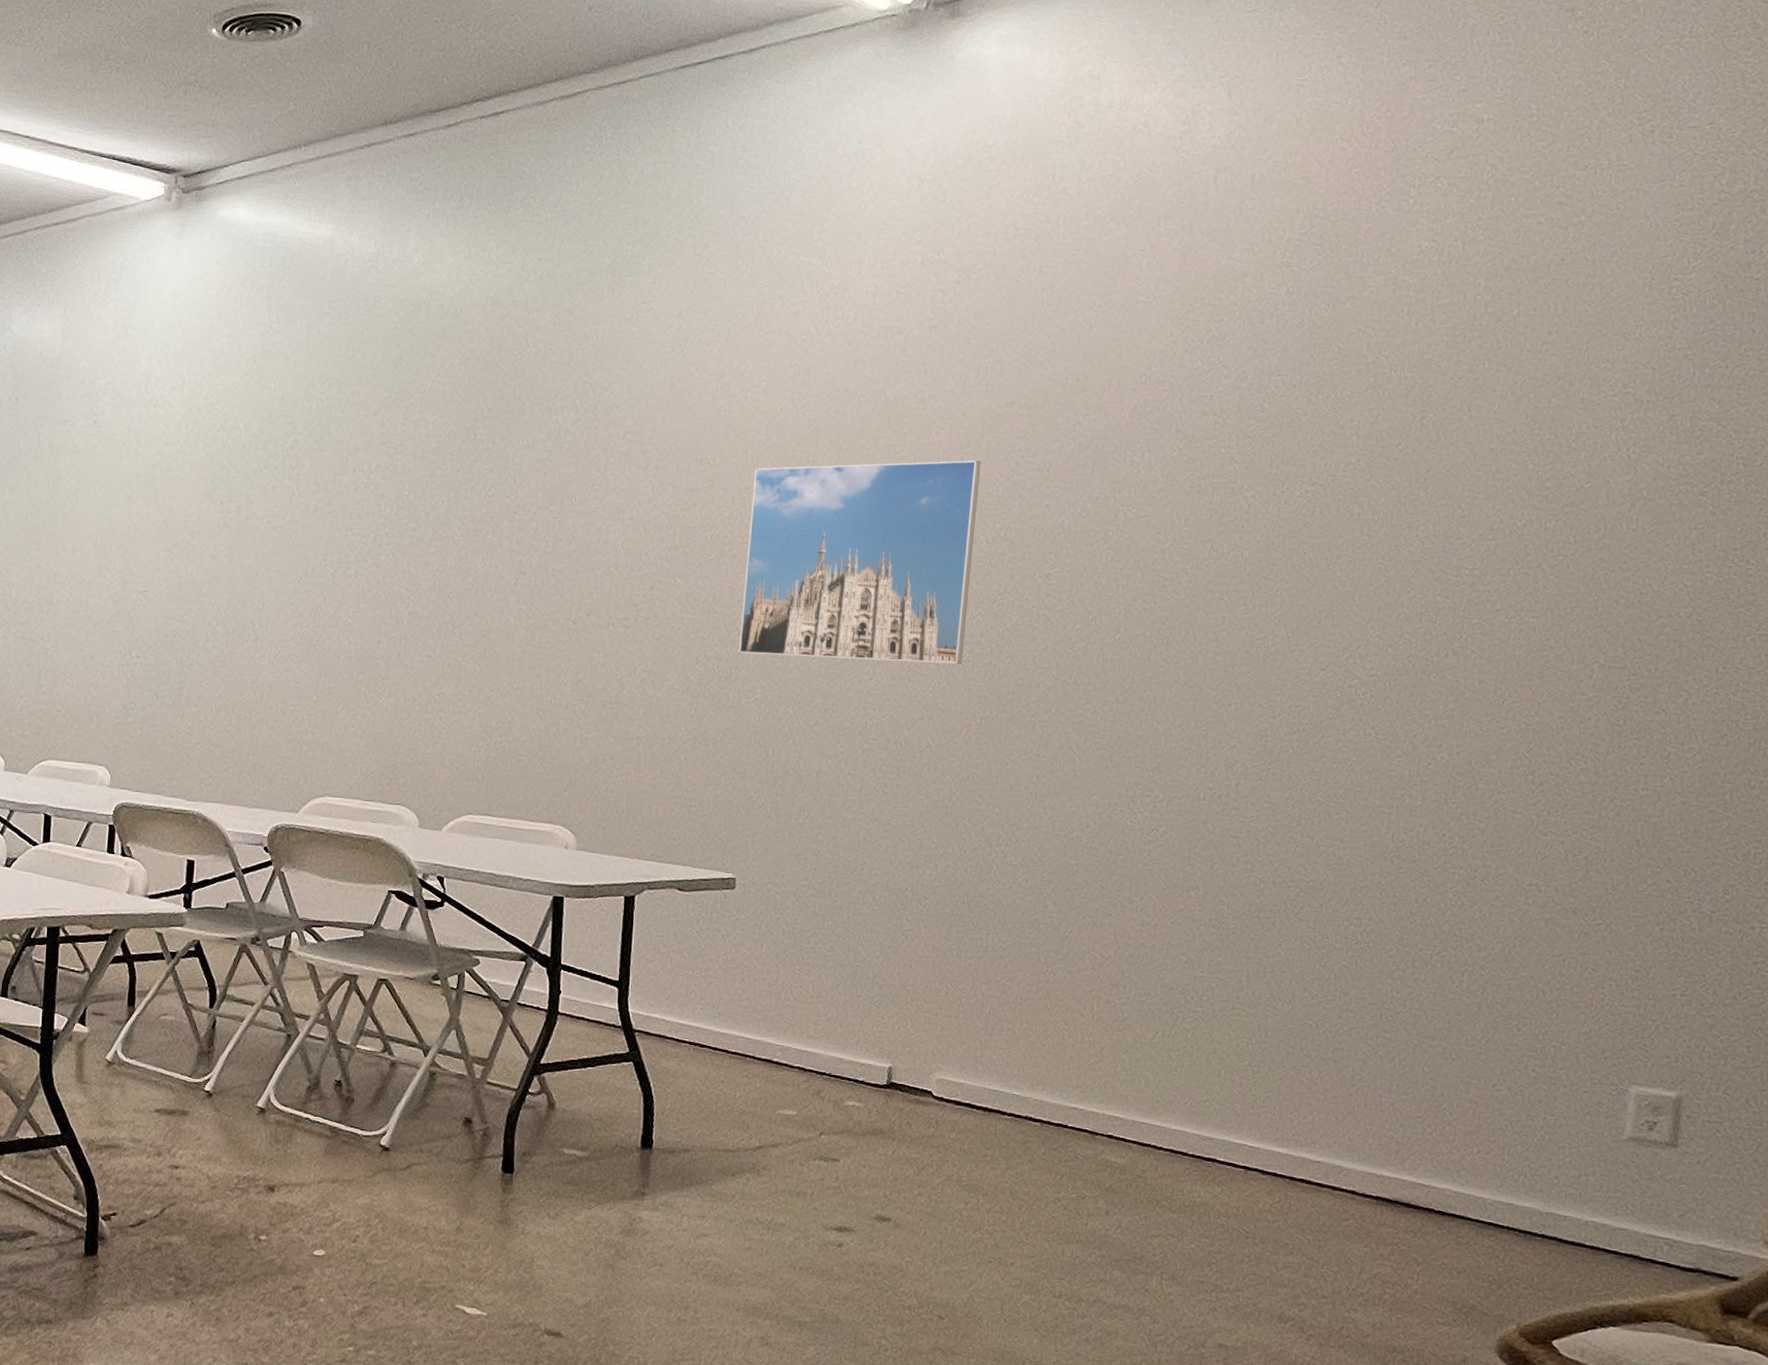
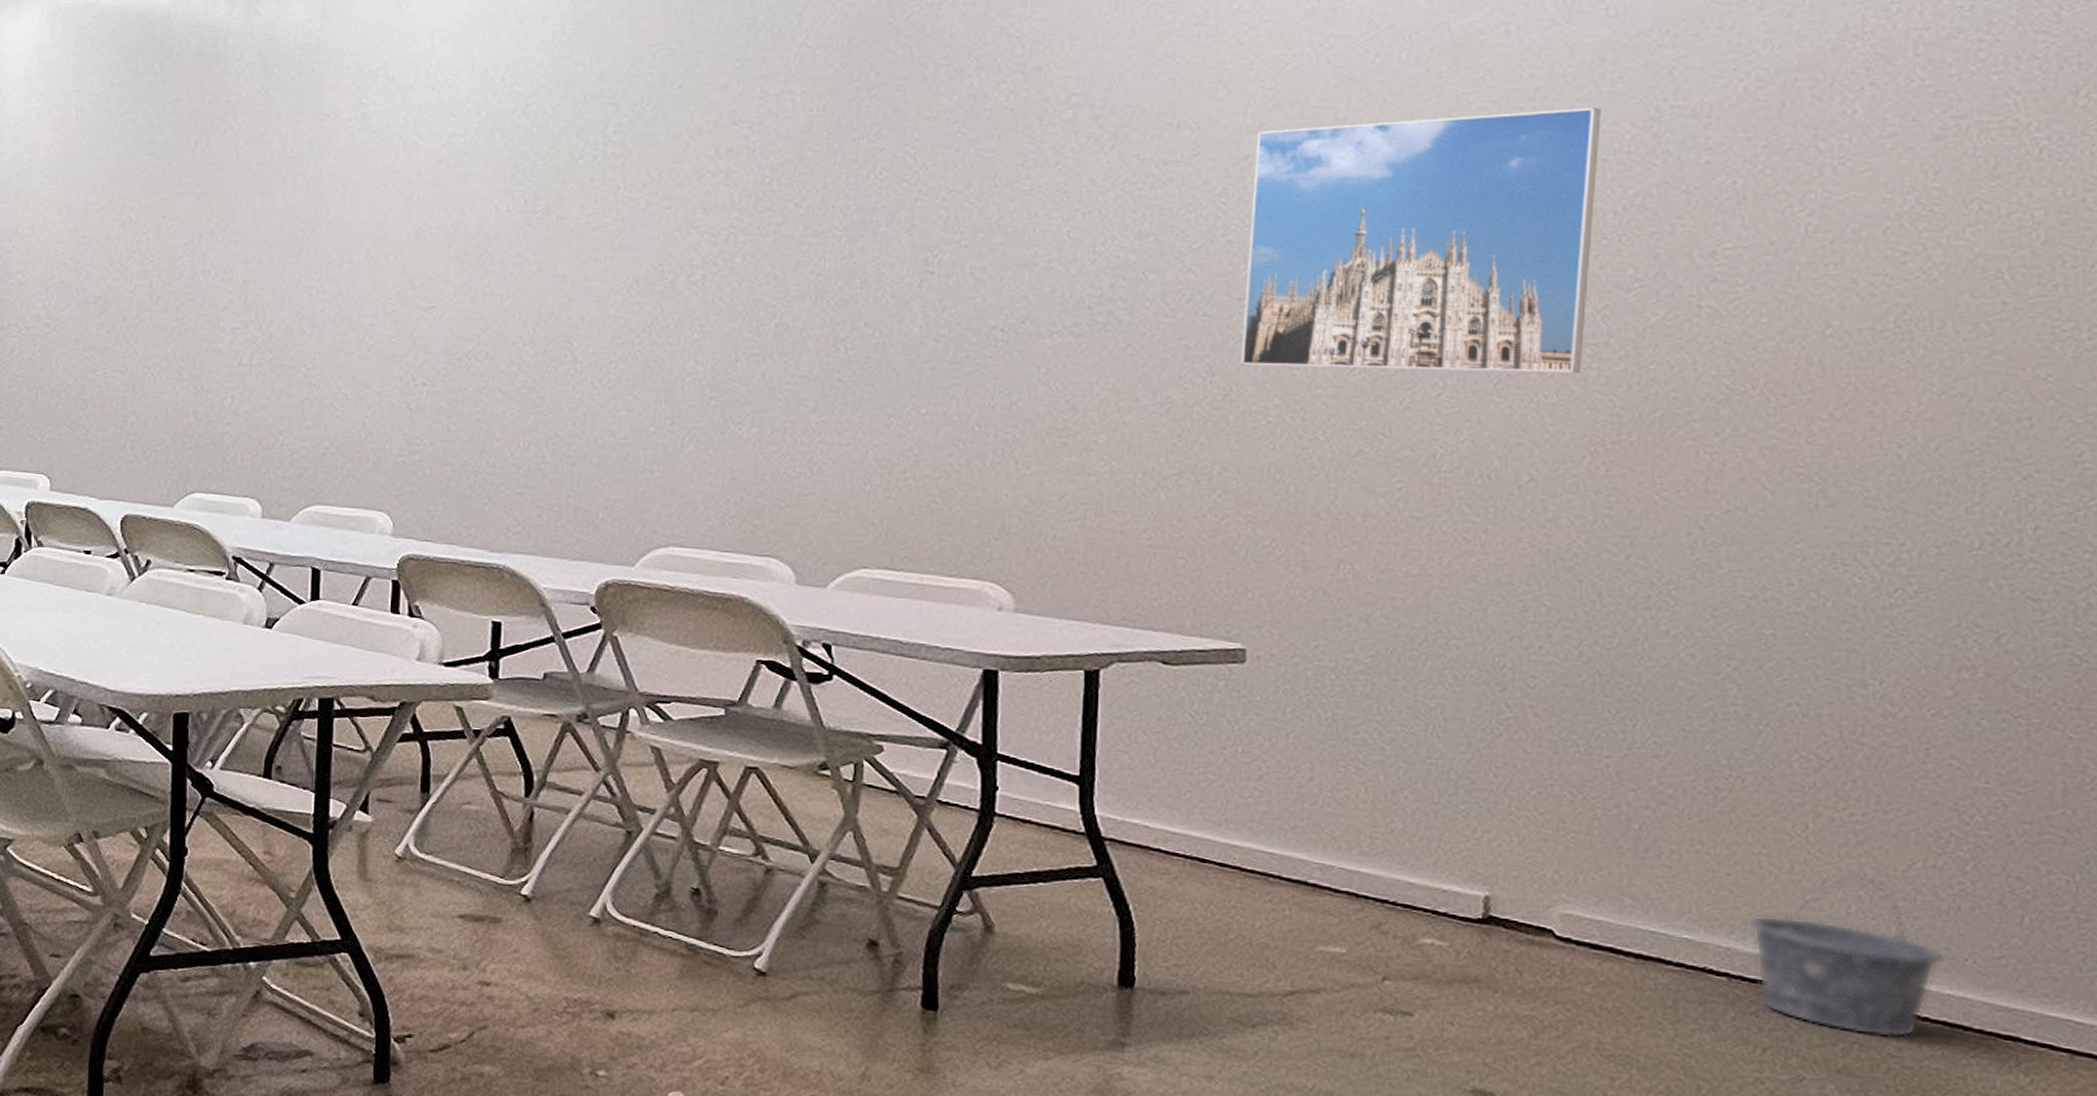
bucket: none [1054,1043,1173,1164] -> present [1747,875,1944,1039]

